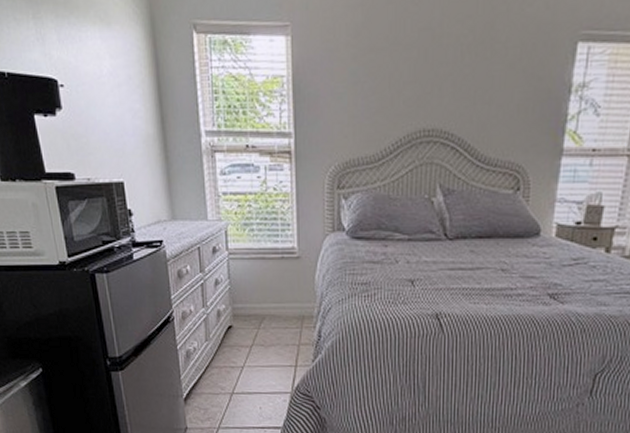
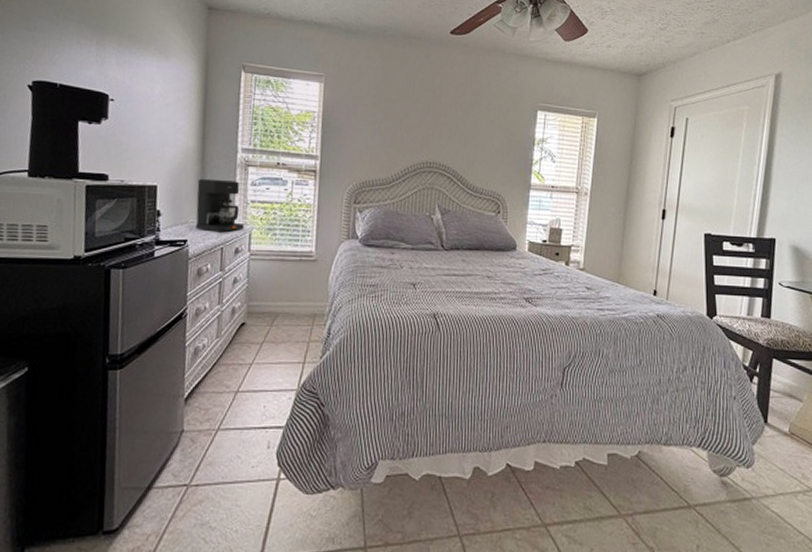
coffee maker: none [163,170,219,231] -> present [196,178,244,233]

